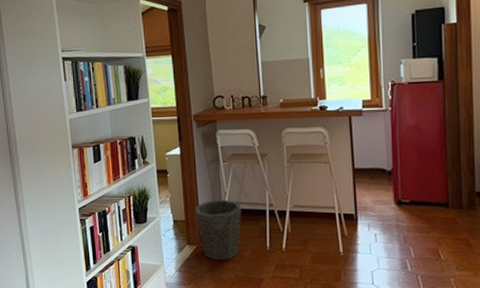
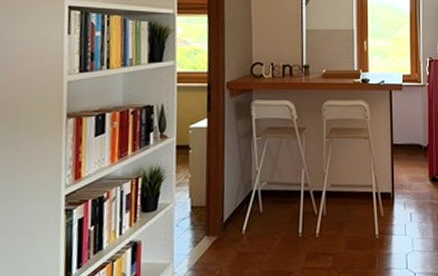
waste bin: present [195,199,242,261] -> none [219,179,273,254]

